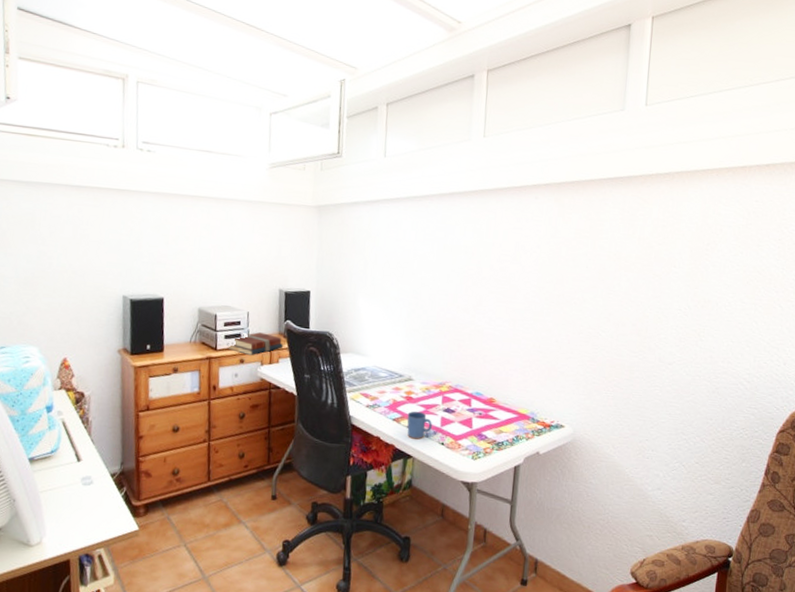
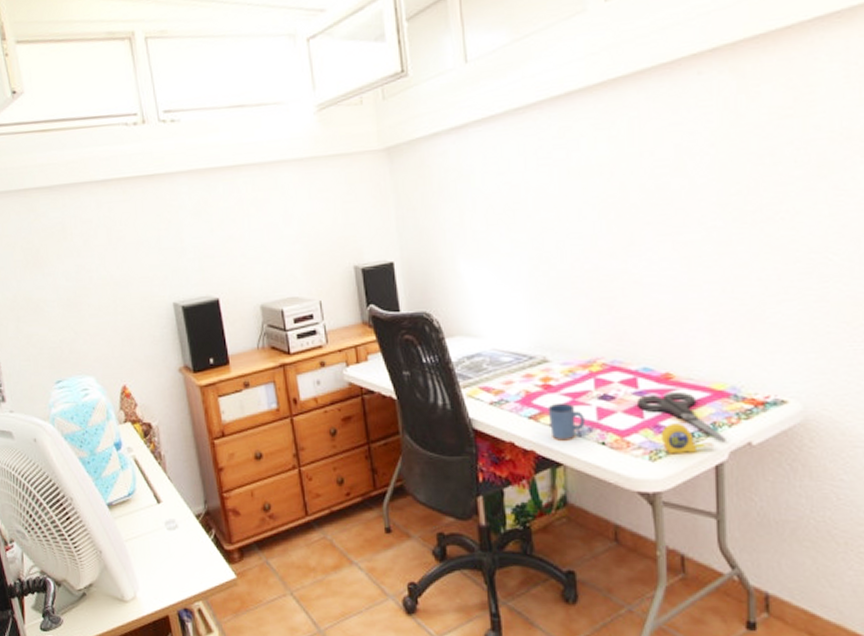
books: present [228,332,283,356] -> none [303,325,369,357]
scissors: none [469,412,524,451] -> present [637,392,726,443]
tape measure: none [481,434,516,456] -> present [660,424,715,454]

